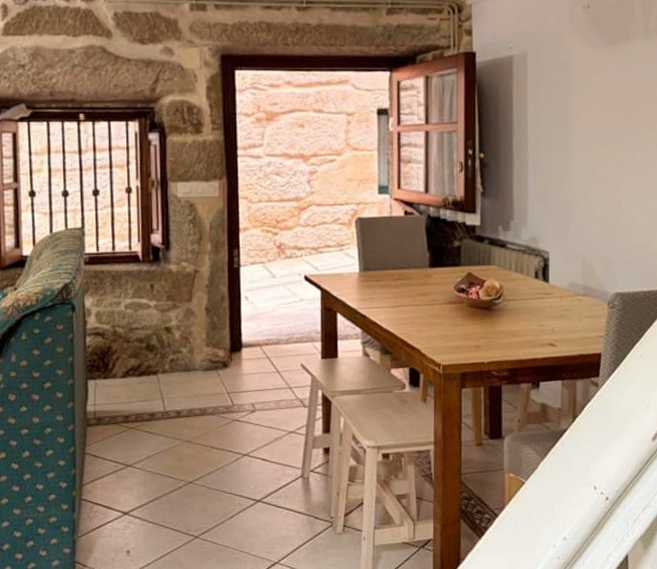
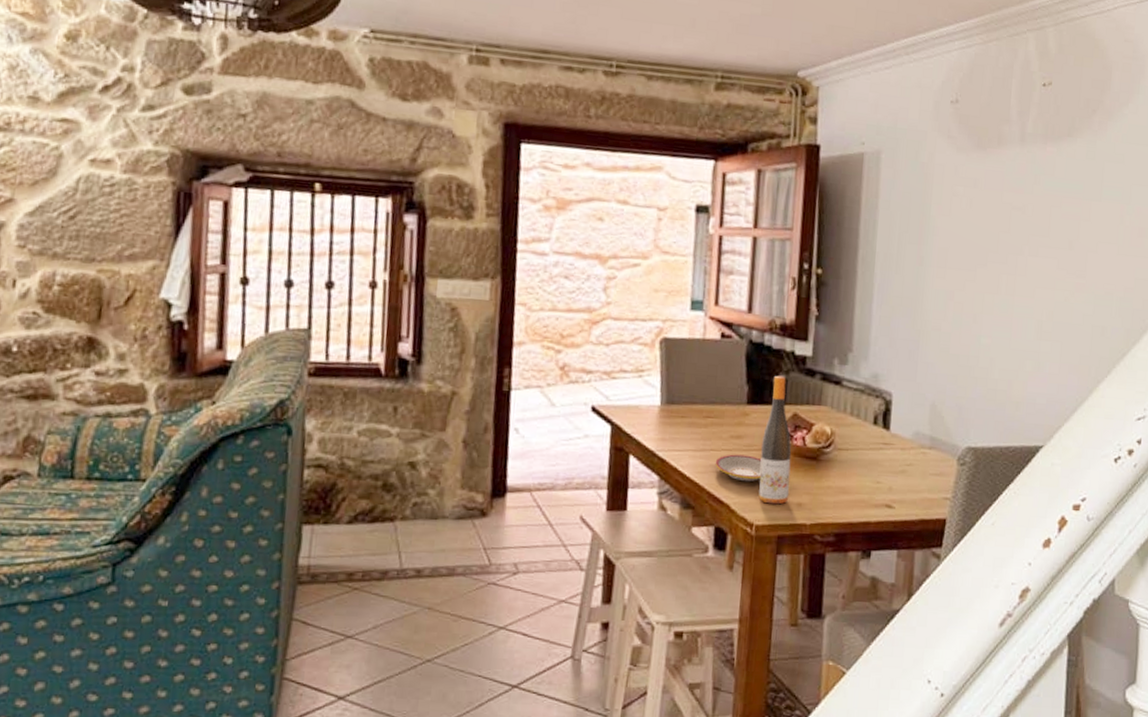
plate: none [406,308,444,331] -> present [715,454,762,482]
wine bottle: none [443,243,469,348] -> present [759,375,791,505]

